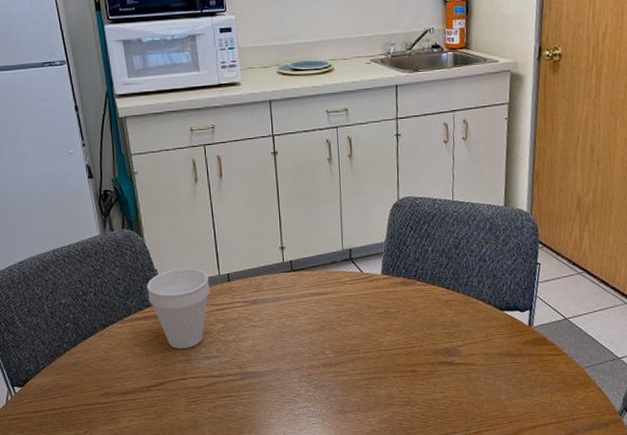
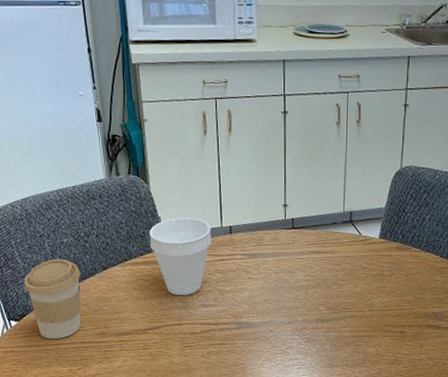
coffee cup: none [25,320,84,404] -> present [24,258,81,340]

